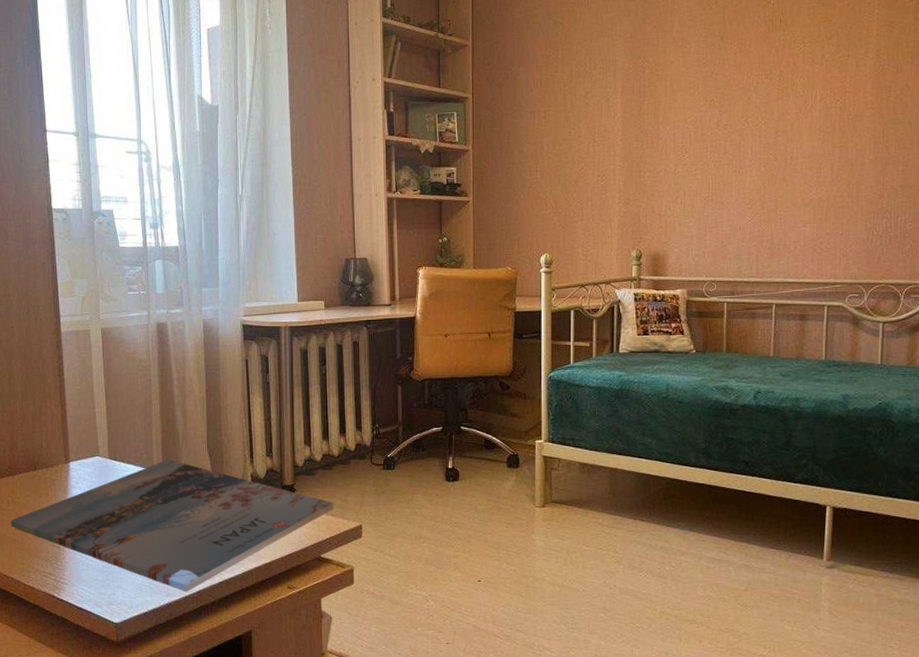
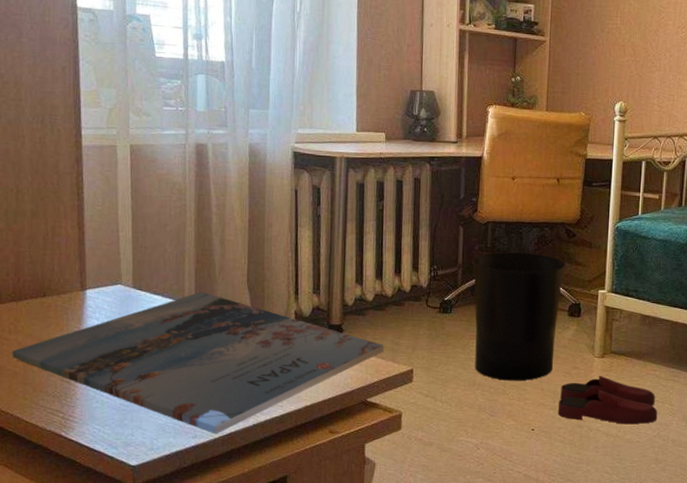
waste bin: none [411,407,502,533] -> present [472,252,566,381]
slippers: none [502,525,603,573] -> present [557,375,658,425]

